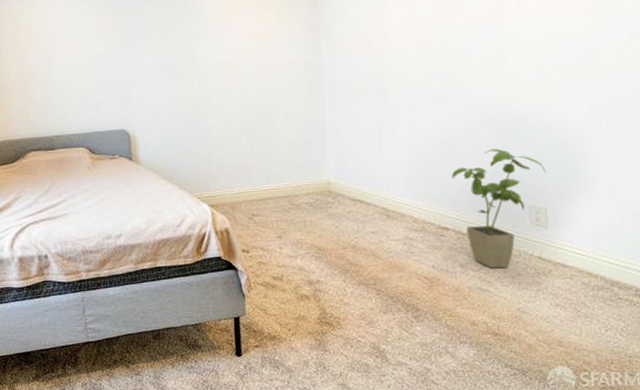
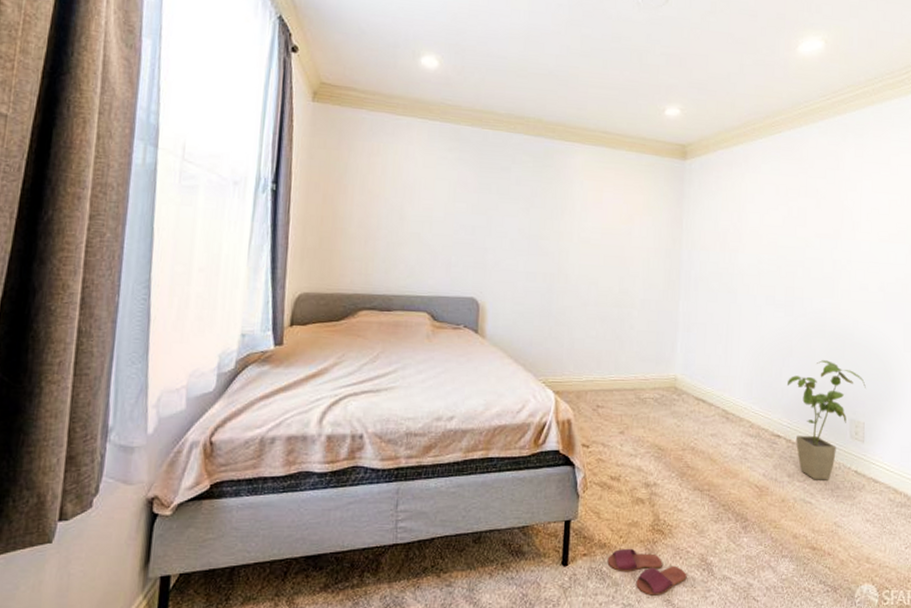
slippers: none [279,339,360,380] -> present [607,548,687,596]

